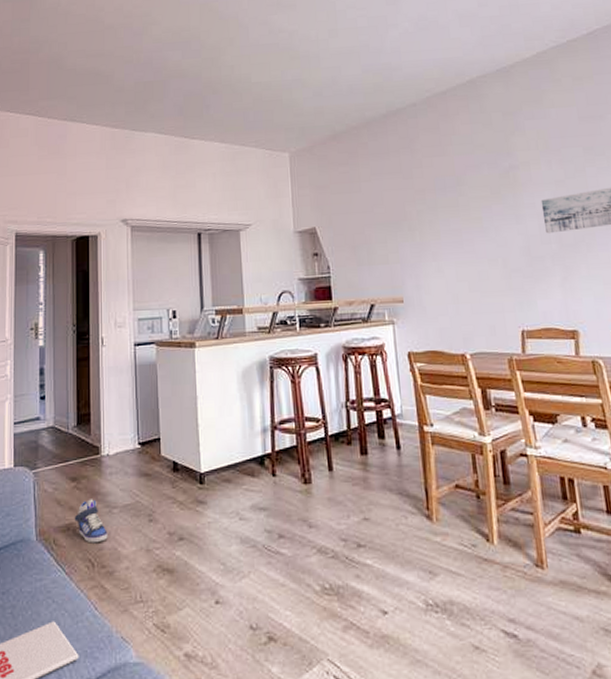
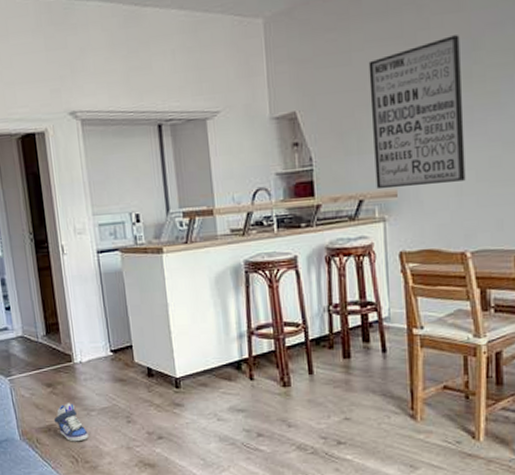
wall art: none [375,173,460,296] -> present [368,35,466,190]

